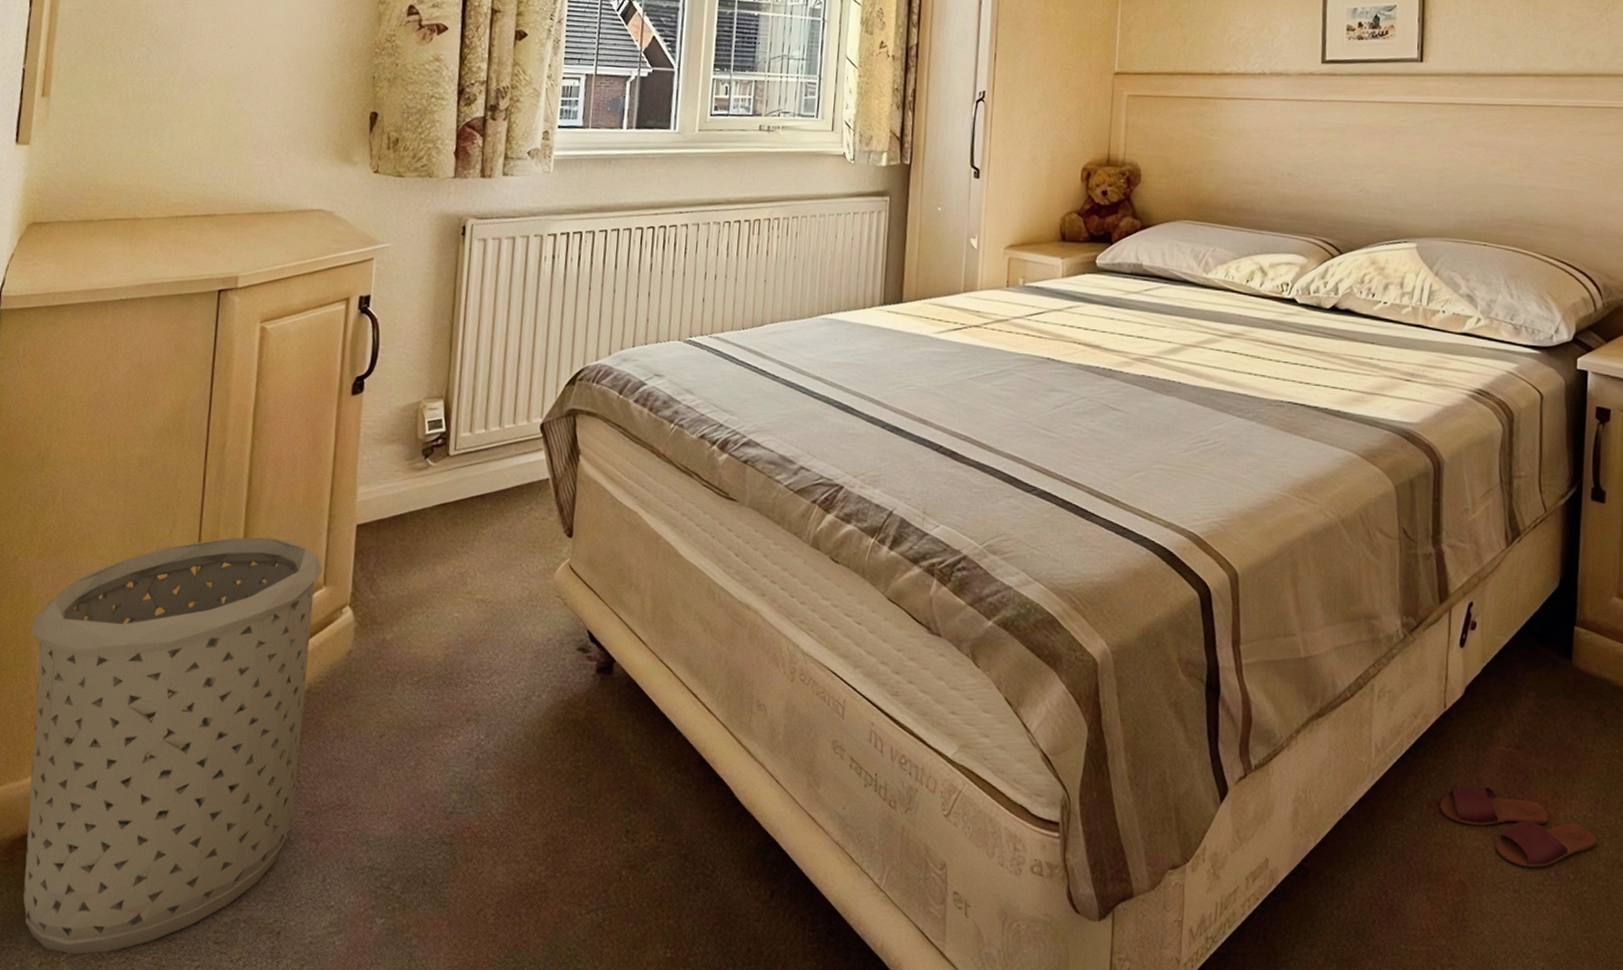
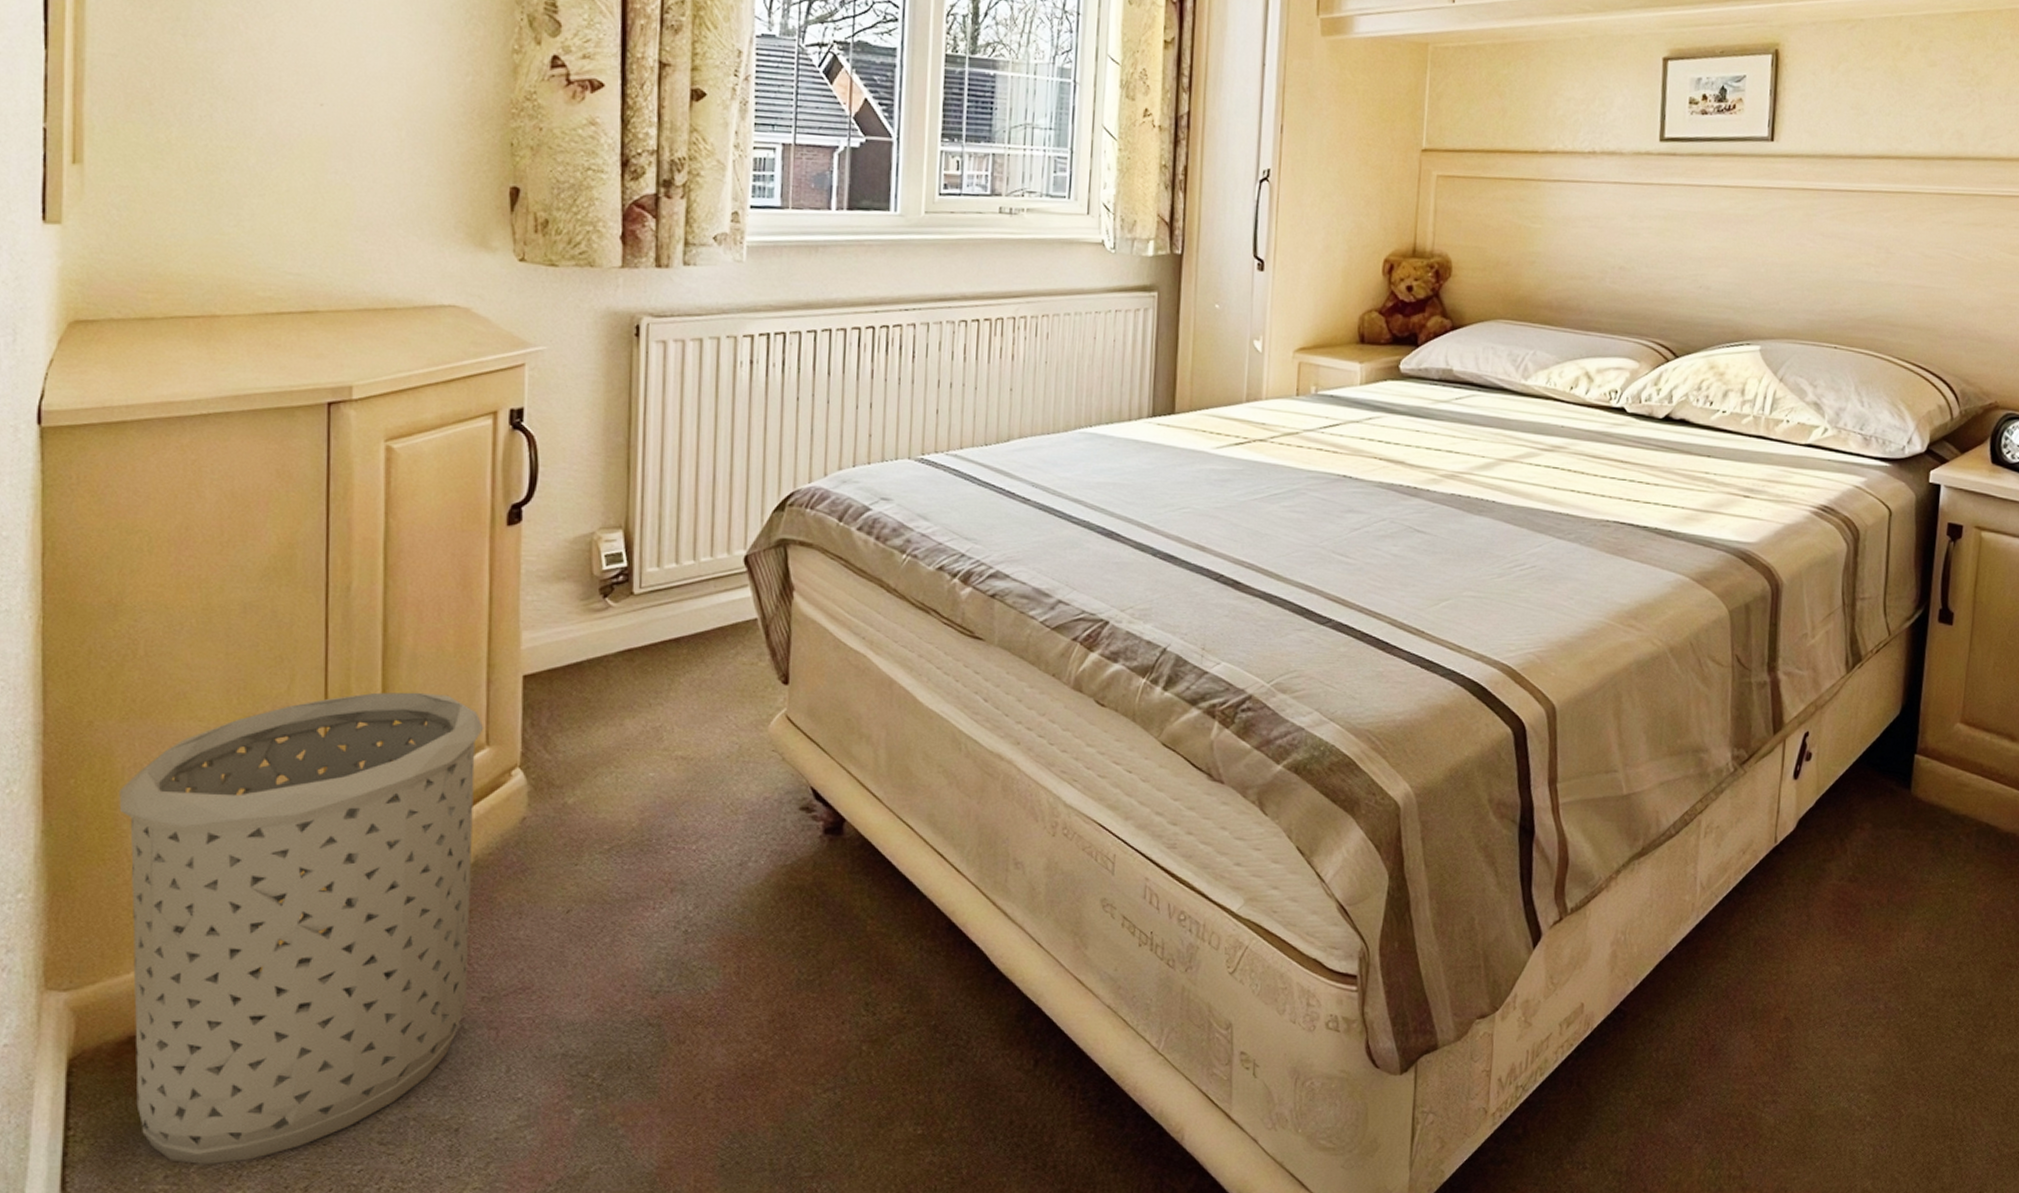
slippers: present [1440,785,1597,868] -> none [1767,920,1929,1001]

